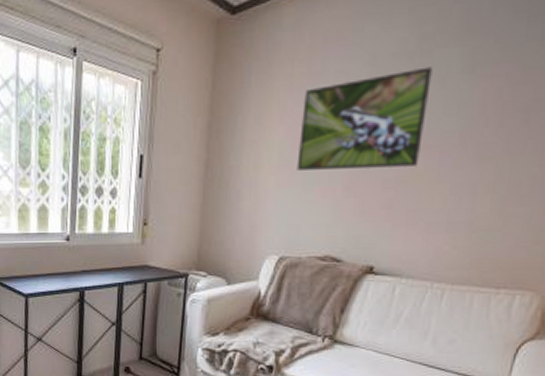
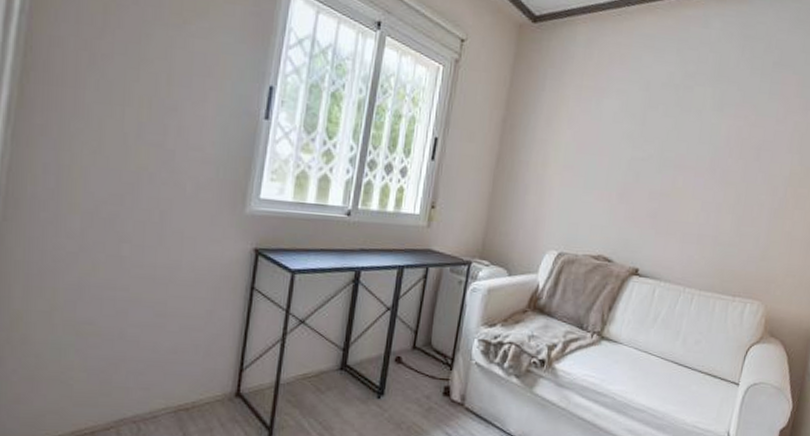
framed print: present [296,66,433,170] -> none [579,99,692,183]

